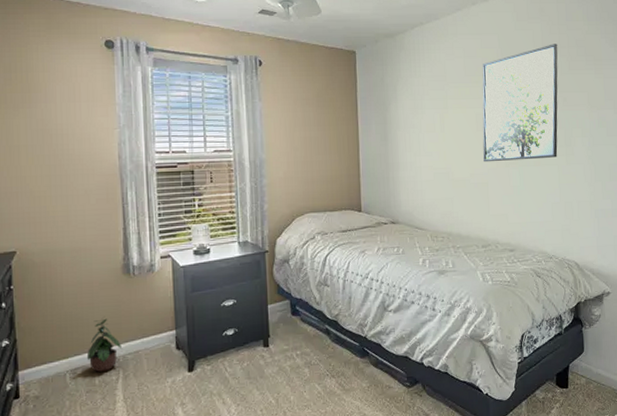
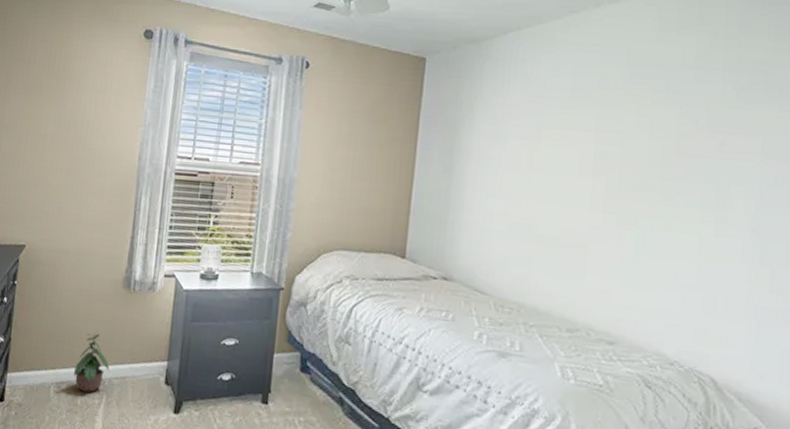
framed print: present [482,44,558,163] -> none [584,64,721,224]

